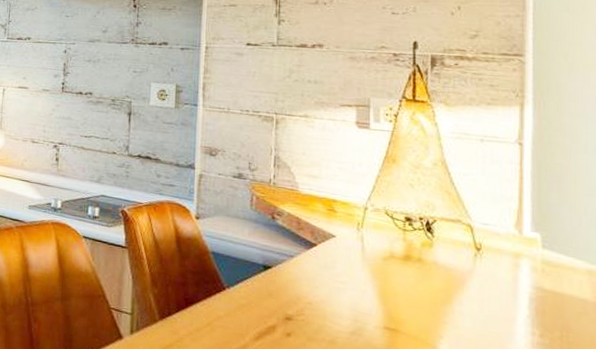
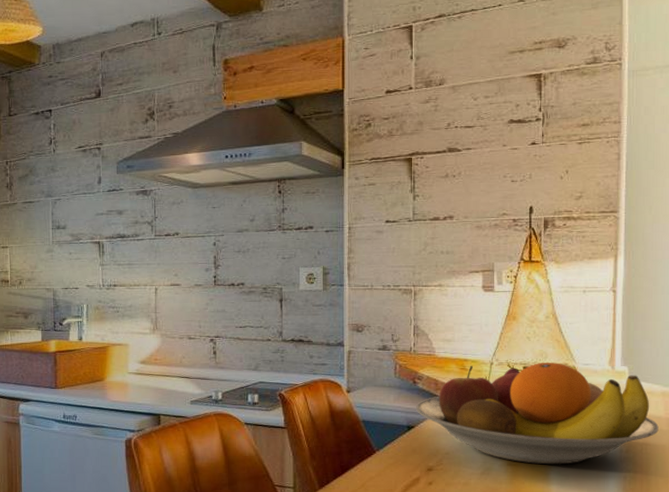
fruit bowl: none [274,208,584,340] -> present [416,363,659,465]

